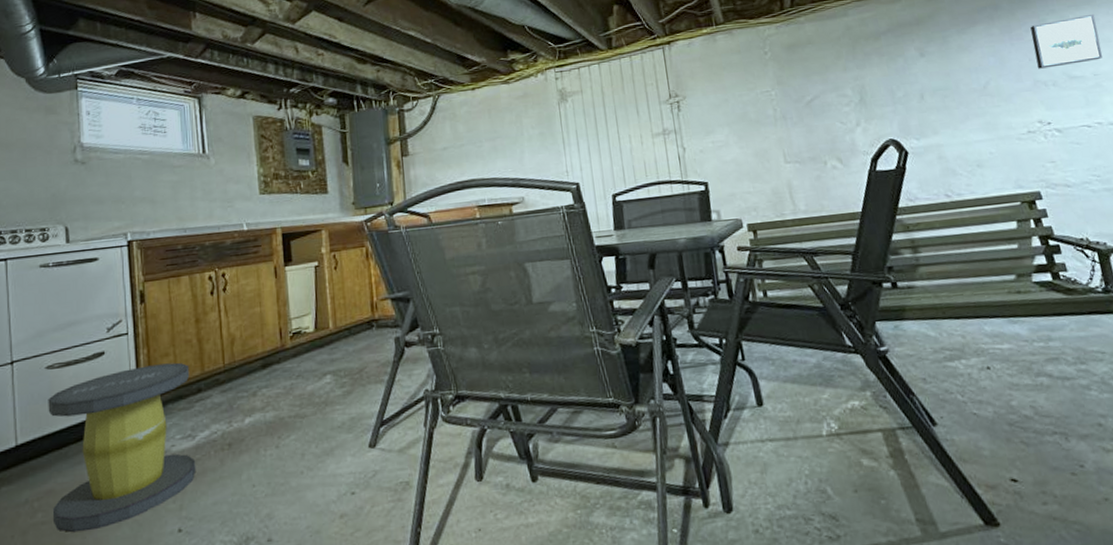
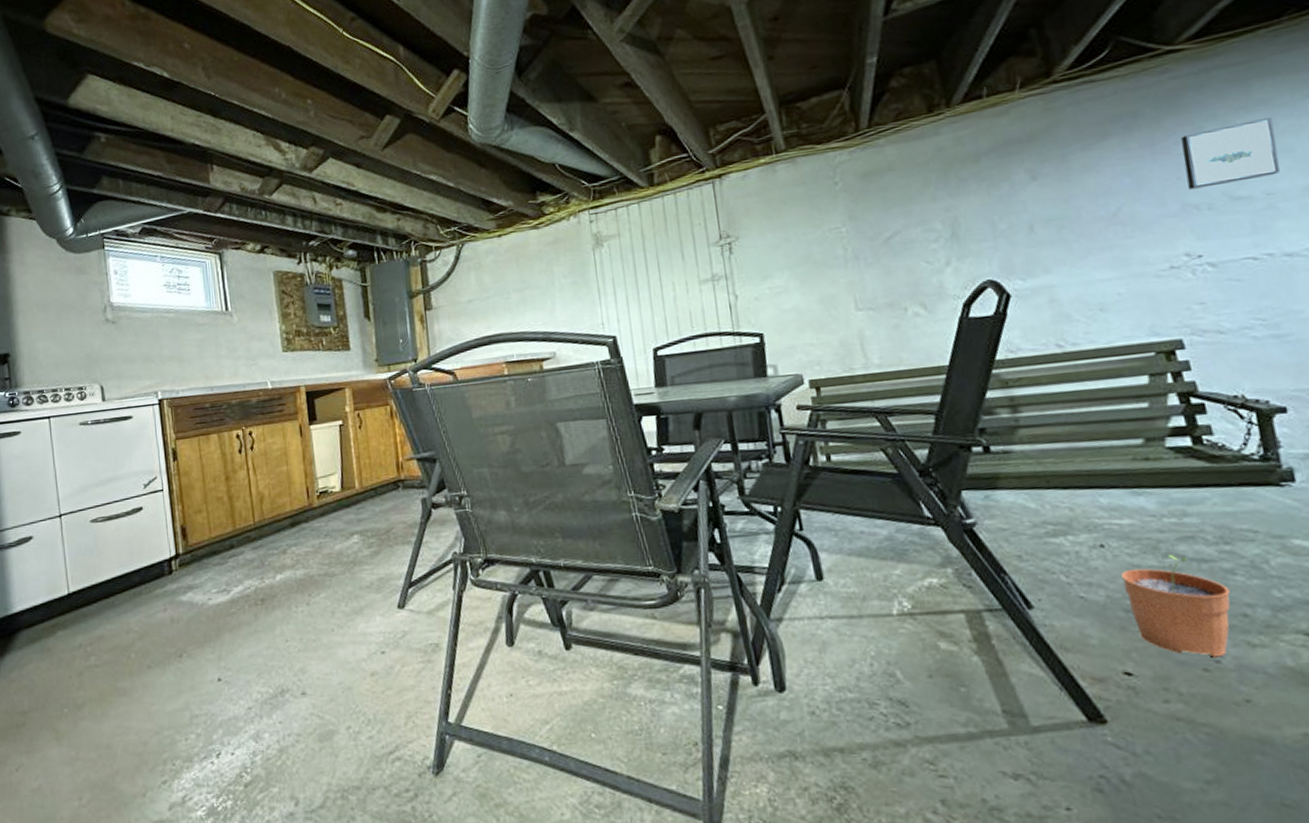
stool: present [48,362,195,533] -> none [94,519,232,677]
plant pot: none [1004,374,1089,463] -> present [1121,554,1231,658]

